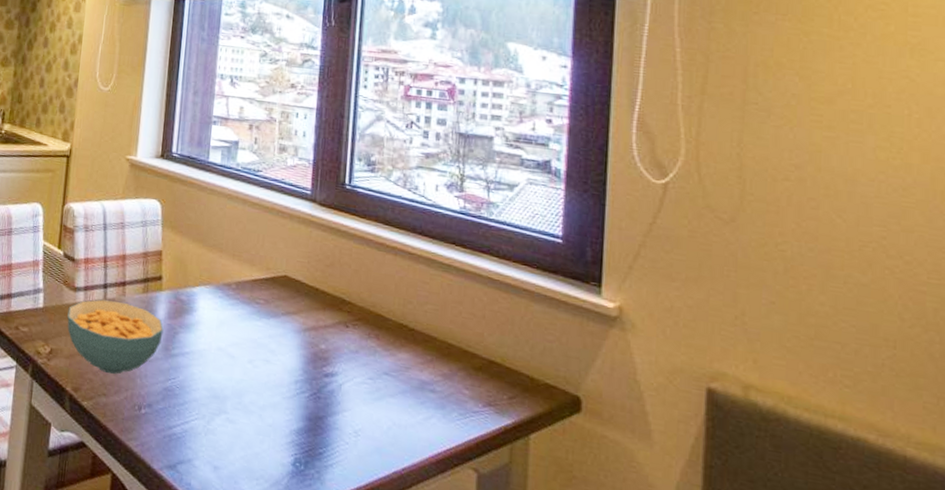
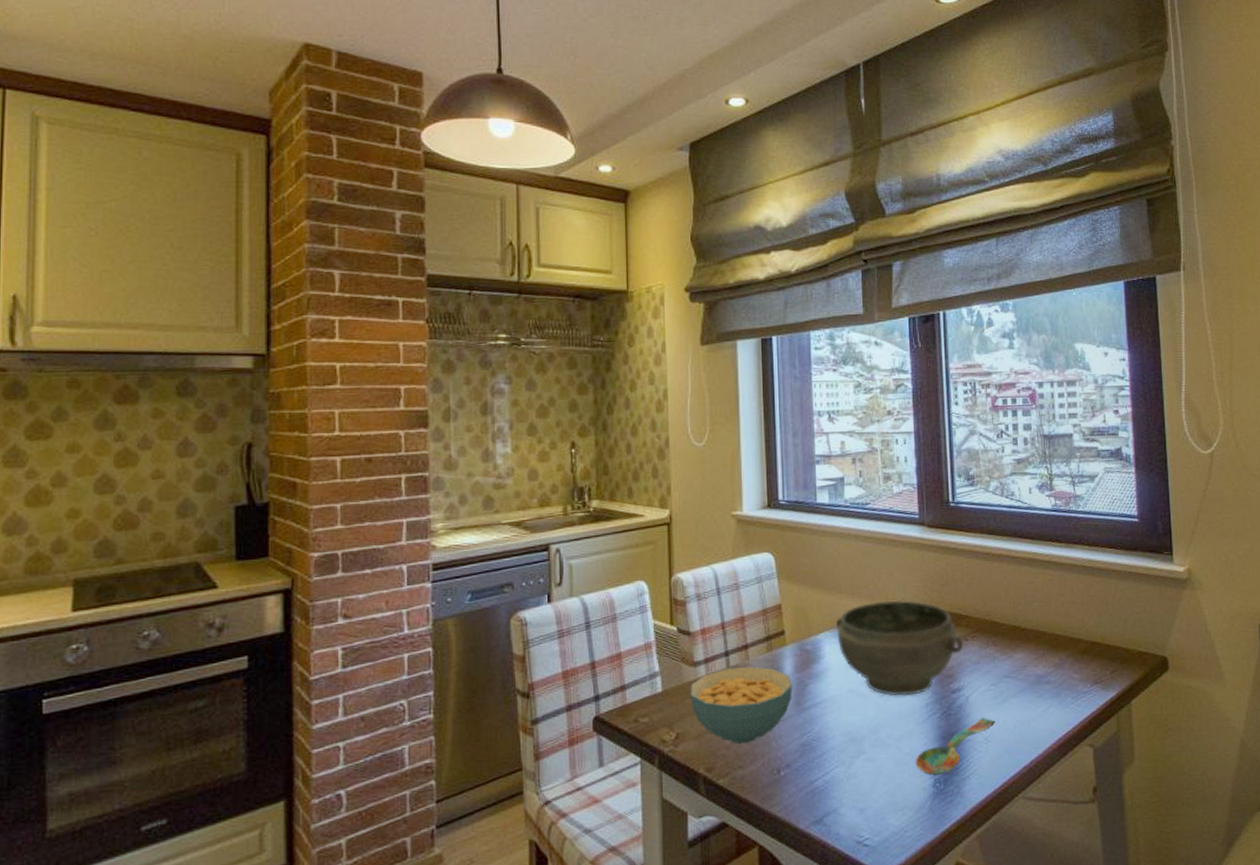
bowl: none [212,267,343,369] -> present [835,600,964,696]
spoon: none [276,408,368,456] -> present [915,717,995,775]

